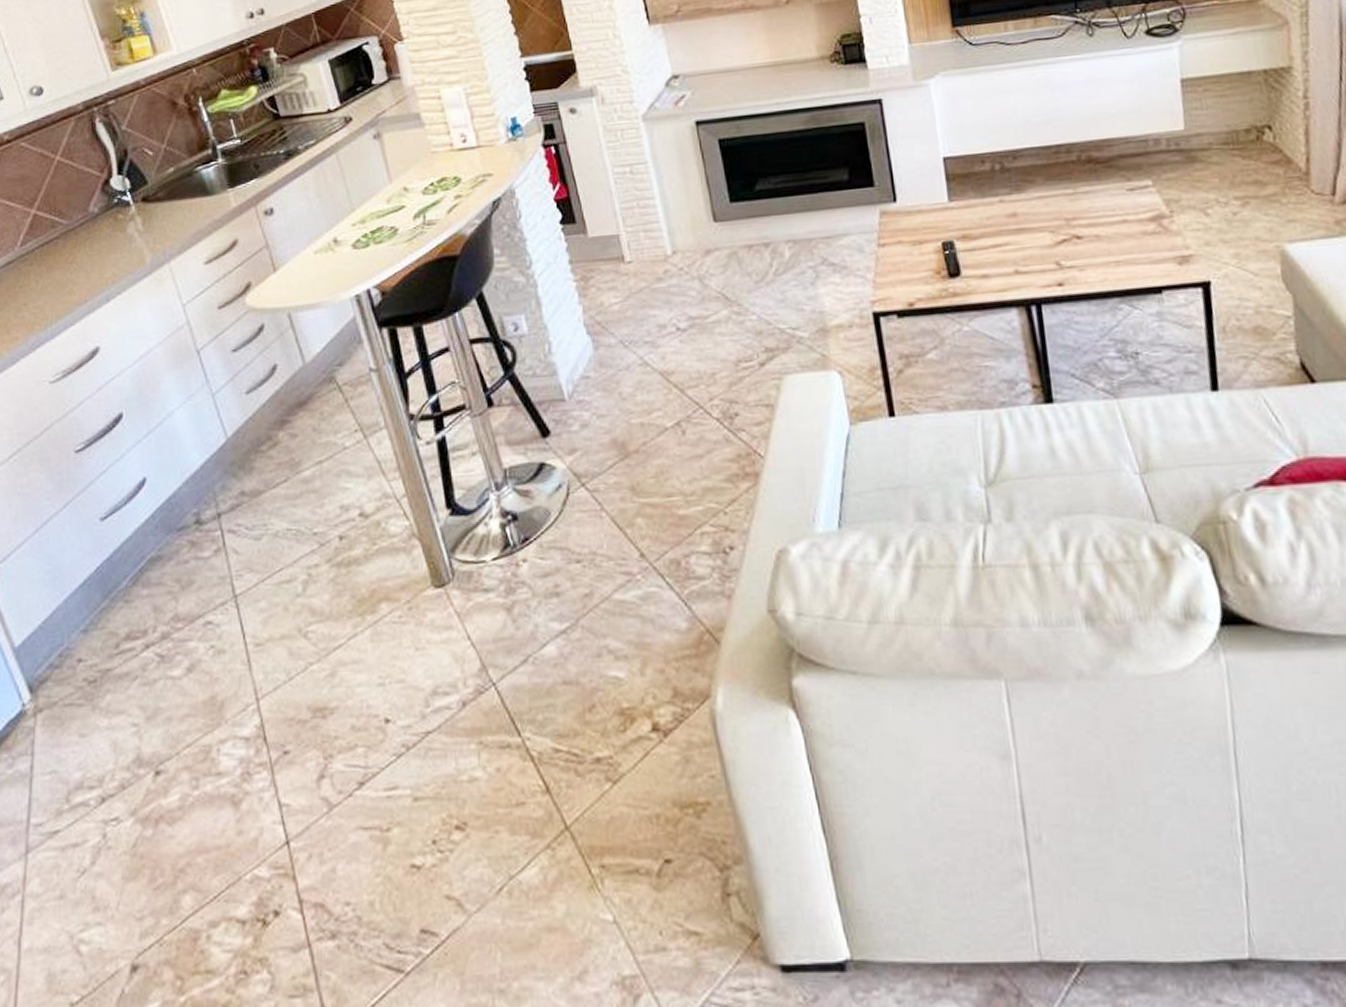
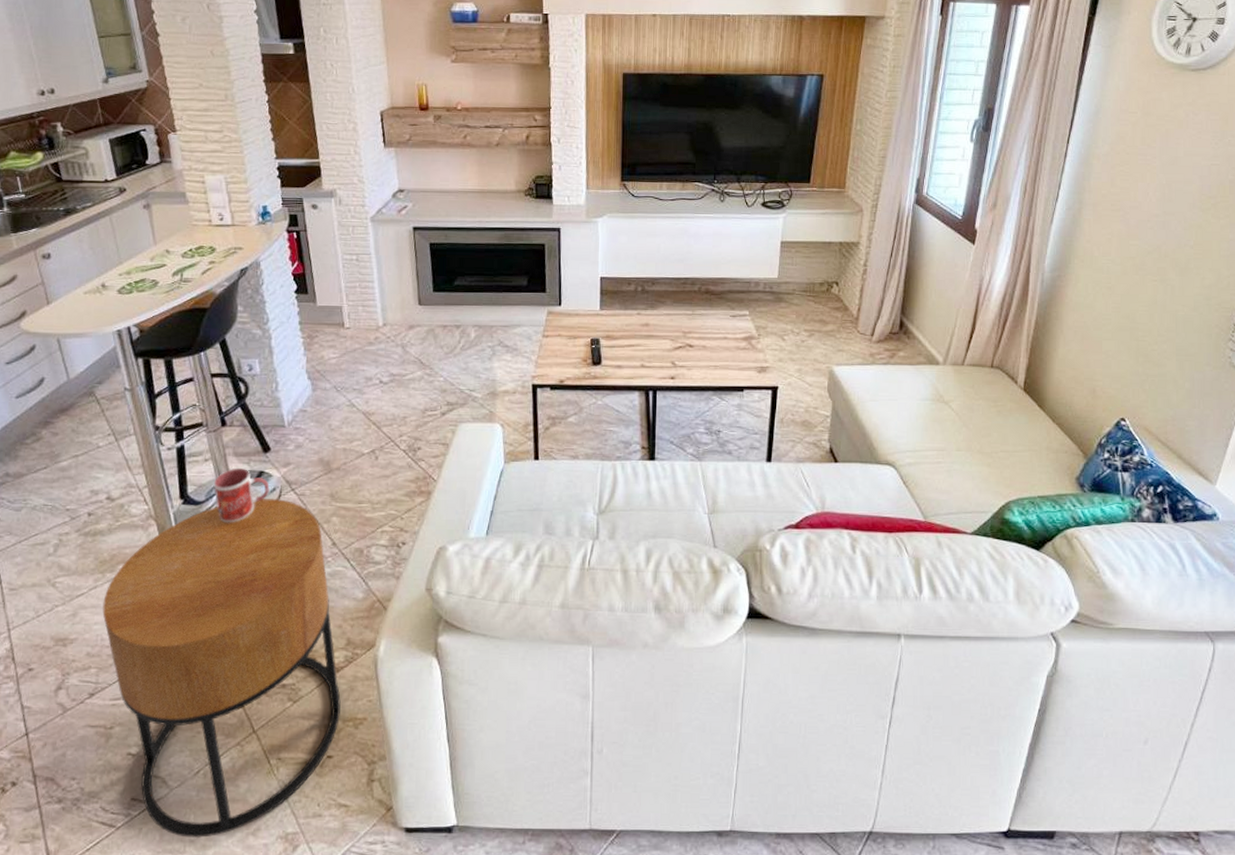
side table: none [365,499,676,986] -> present [102,499,341,838]
mug: none [485,461,554,537] -> present [213,468,270,523]

